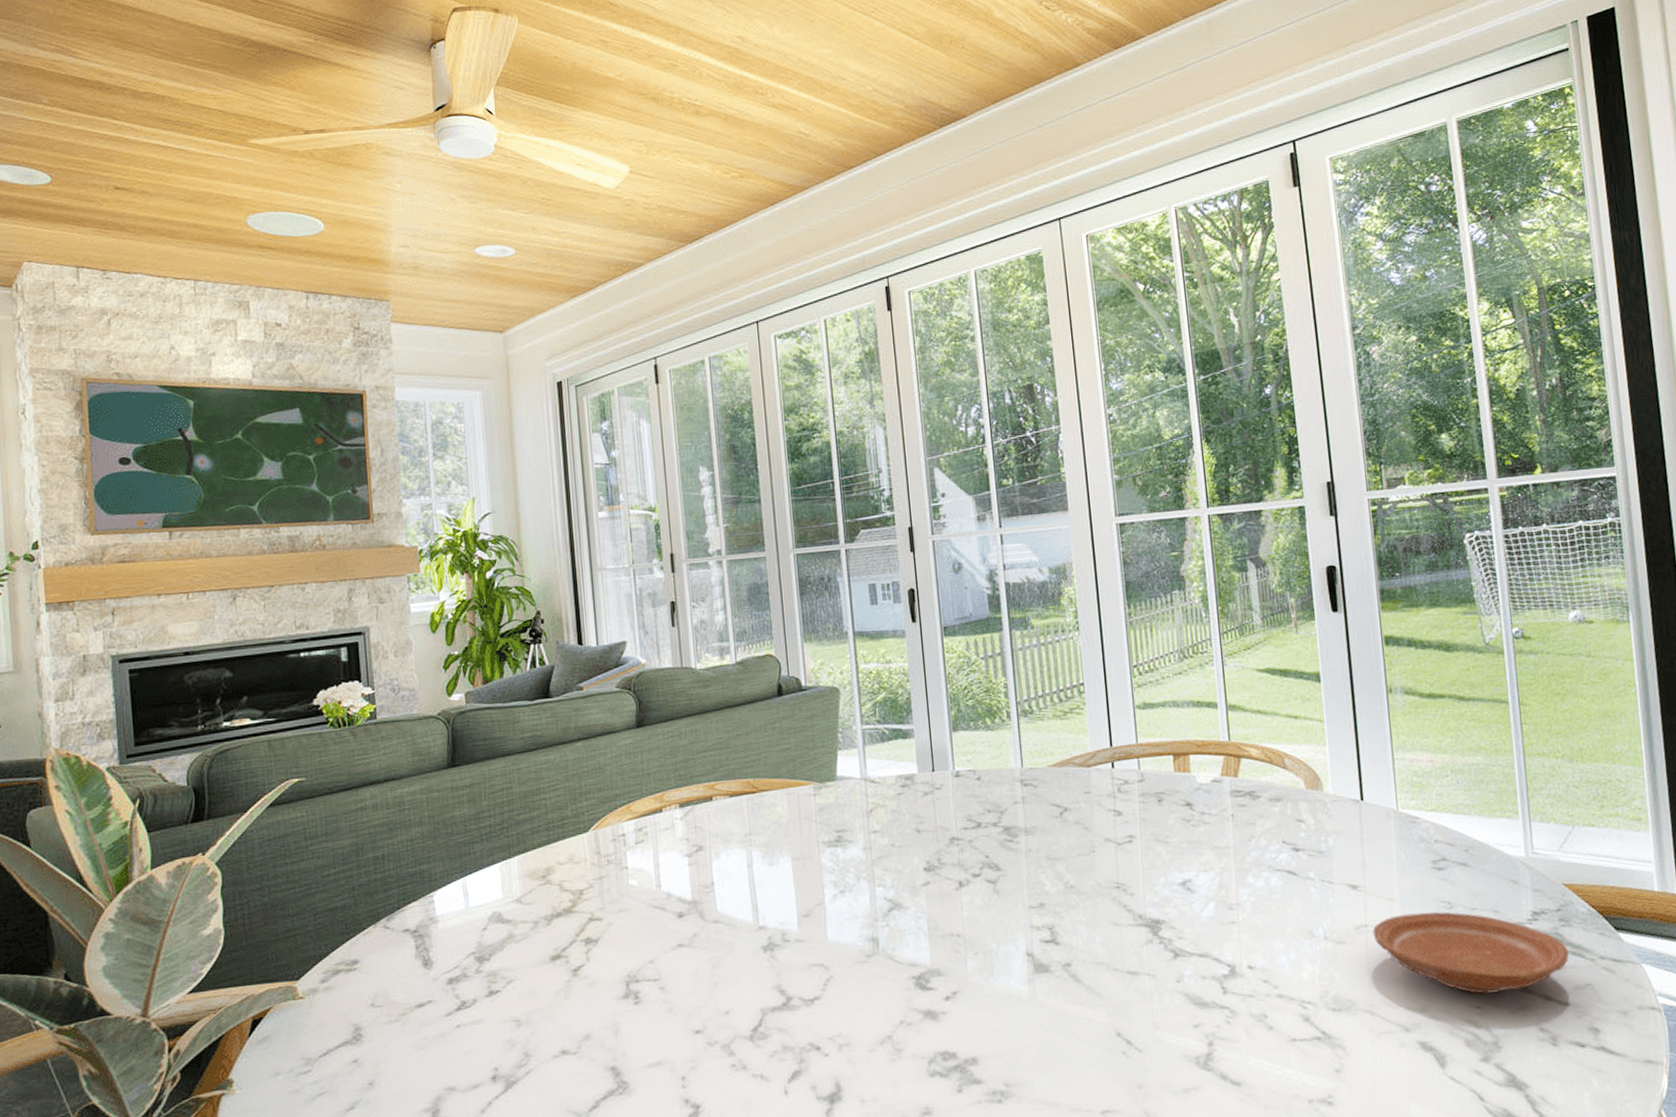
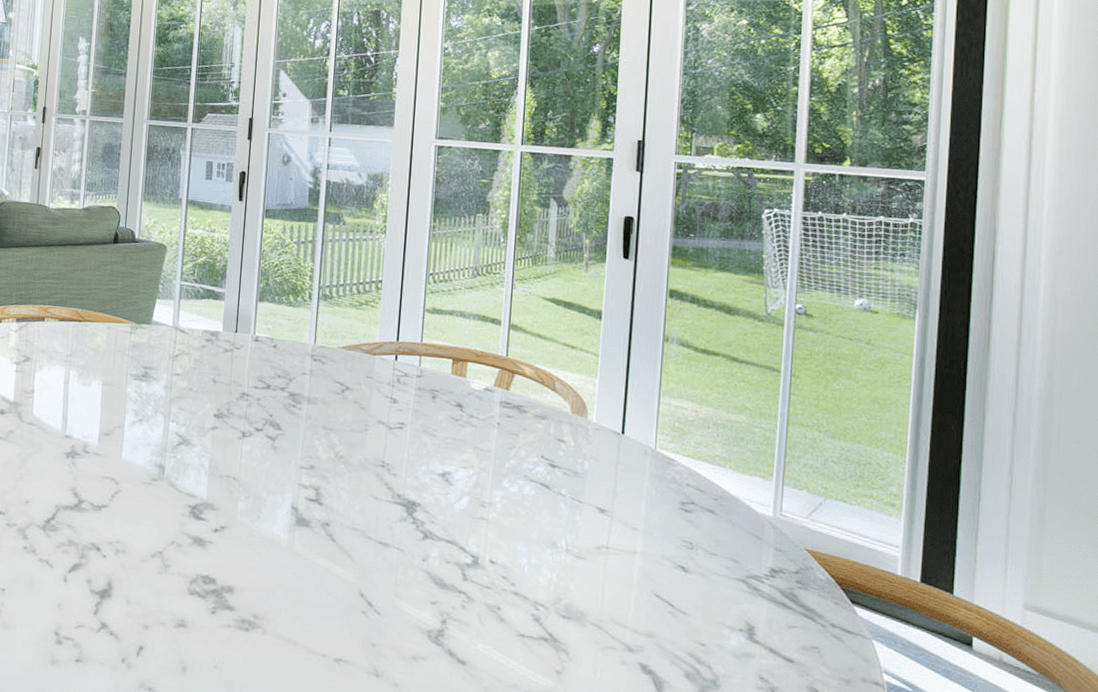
plate: present [1372,911,1569,995] -> none [612,544,801,637]

